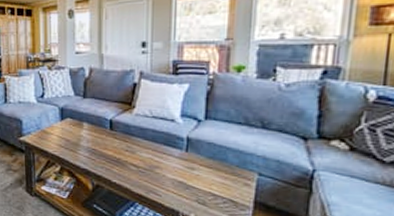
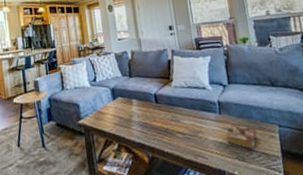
book: none [188,164,228,195] -> present [226,123,257,149]

